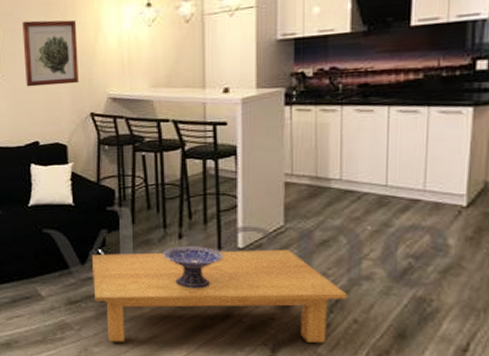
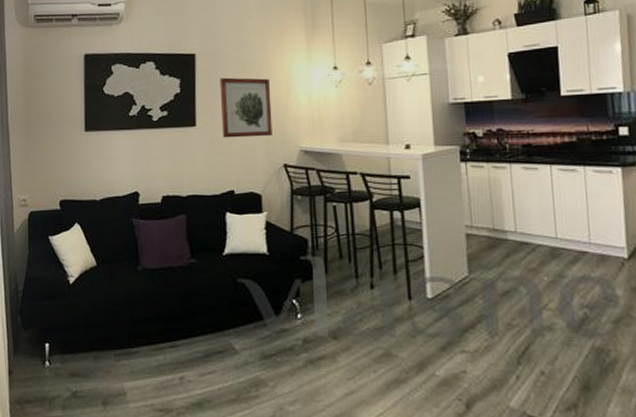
coffee table: present [92,249,347,343] -> none [287,299,533,400]
decorative bowl: present [163,246,223,289] -> none [356,297,414,341]

